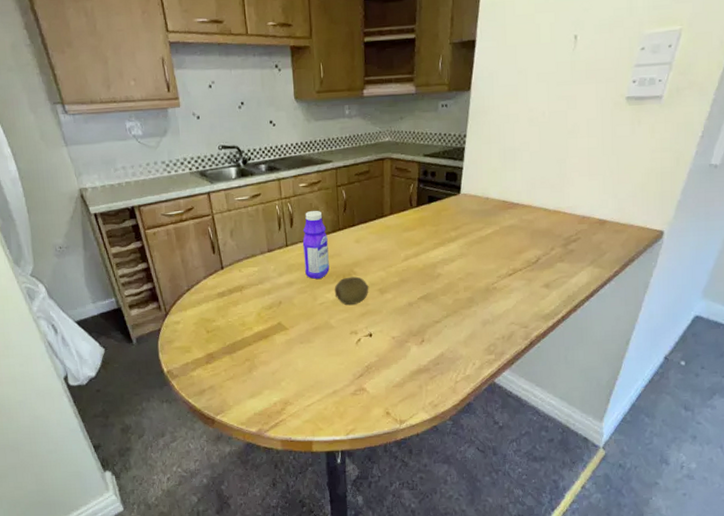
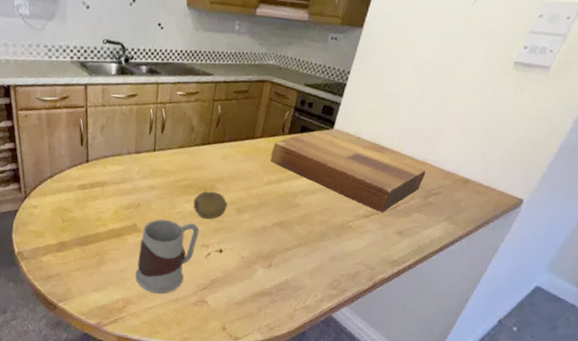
mug: none [288,312,345,390] -> present [135,219,199,294]
bottle: present [302,210,329,279] -> none [168,120,196,188]
cutting board: none [403,198,561,268] -> present [270,131,426,212]

